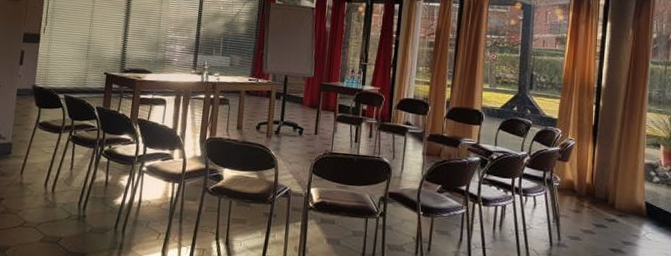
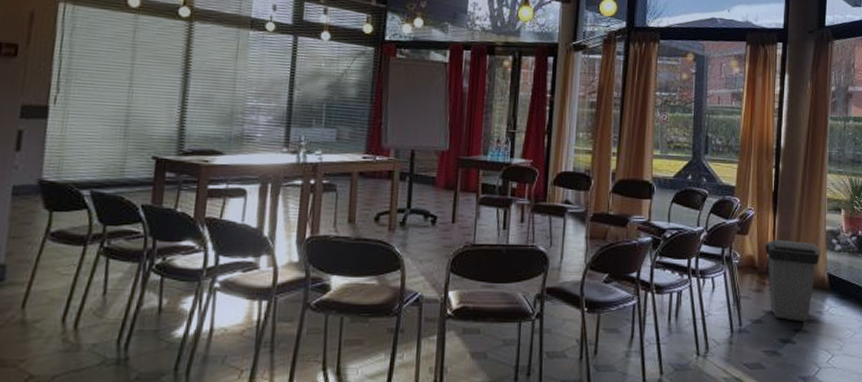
trash can: none [584,167,639,244] -> present [765,239,821,322]

